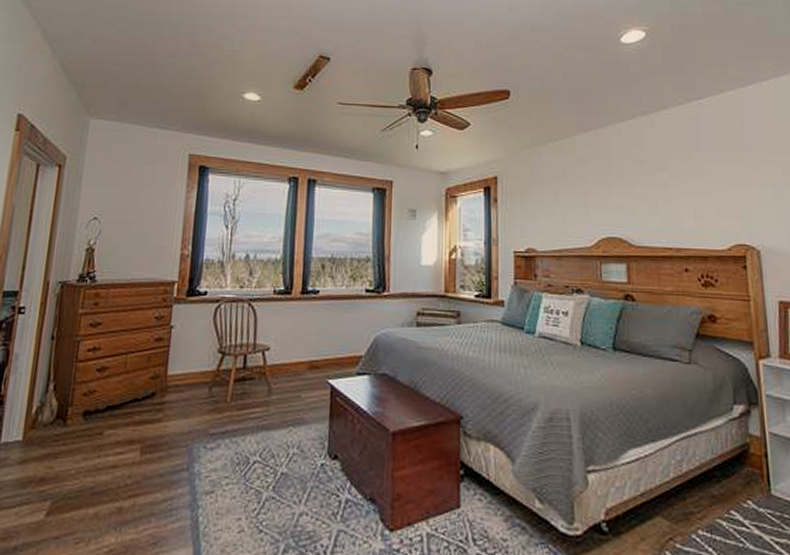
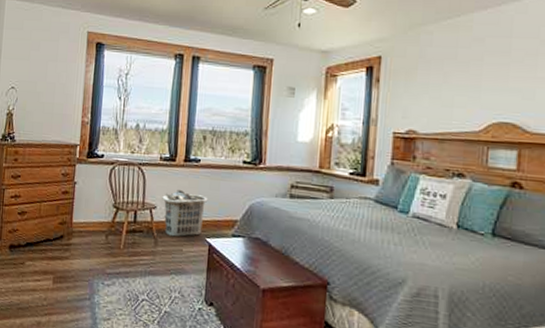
clothes hamper: none [276,327,329,382] -> present [162,190,208,237]

